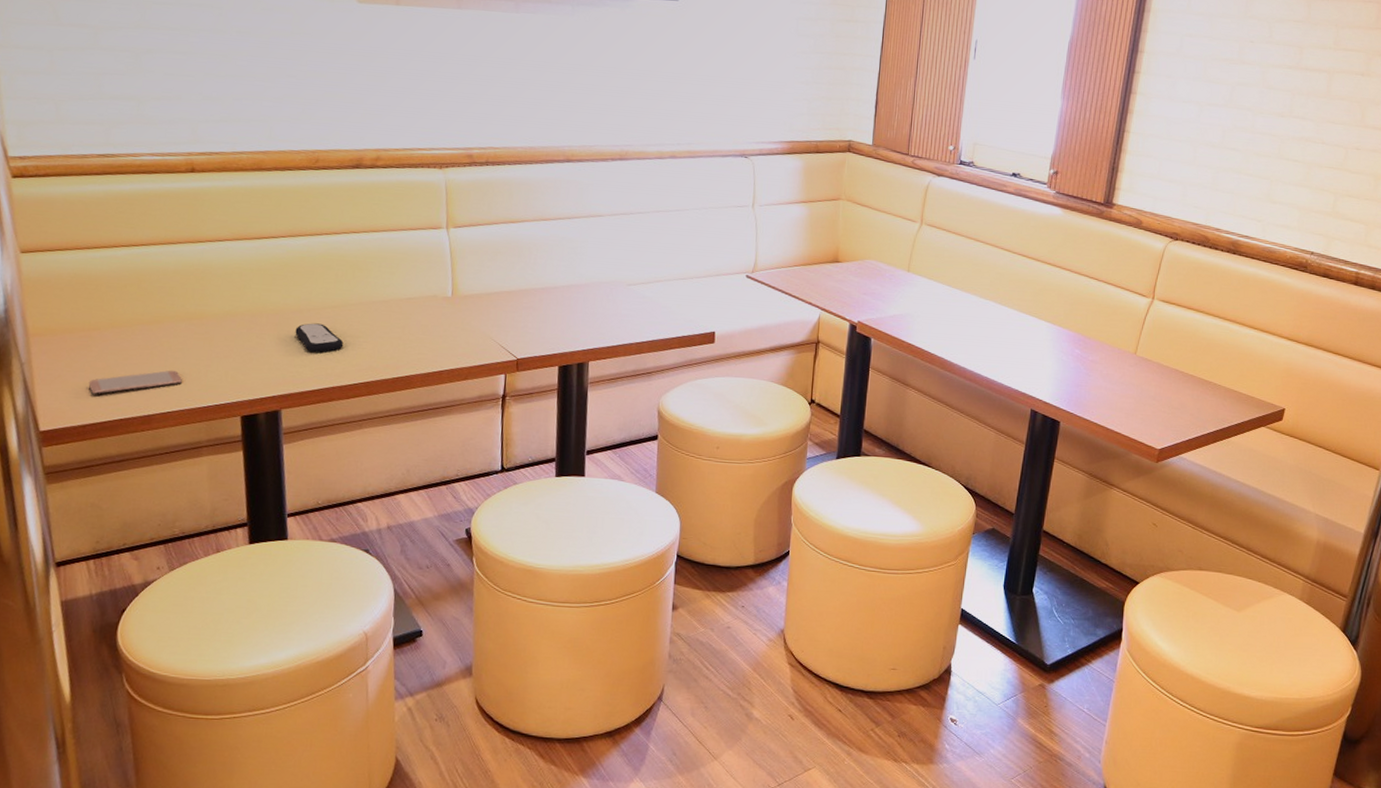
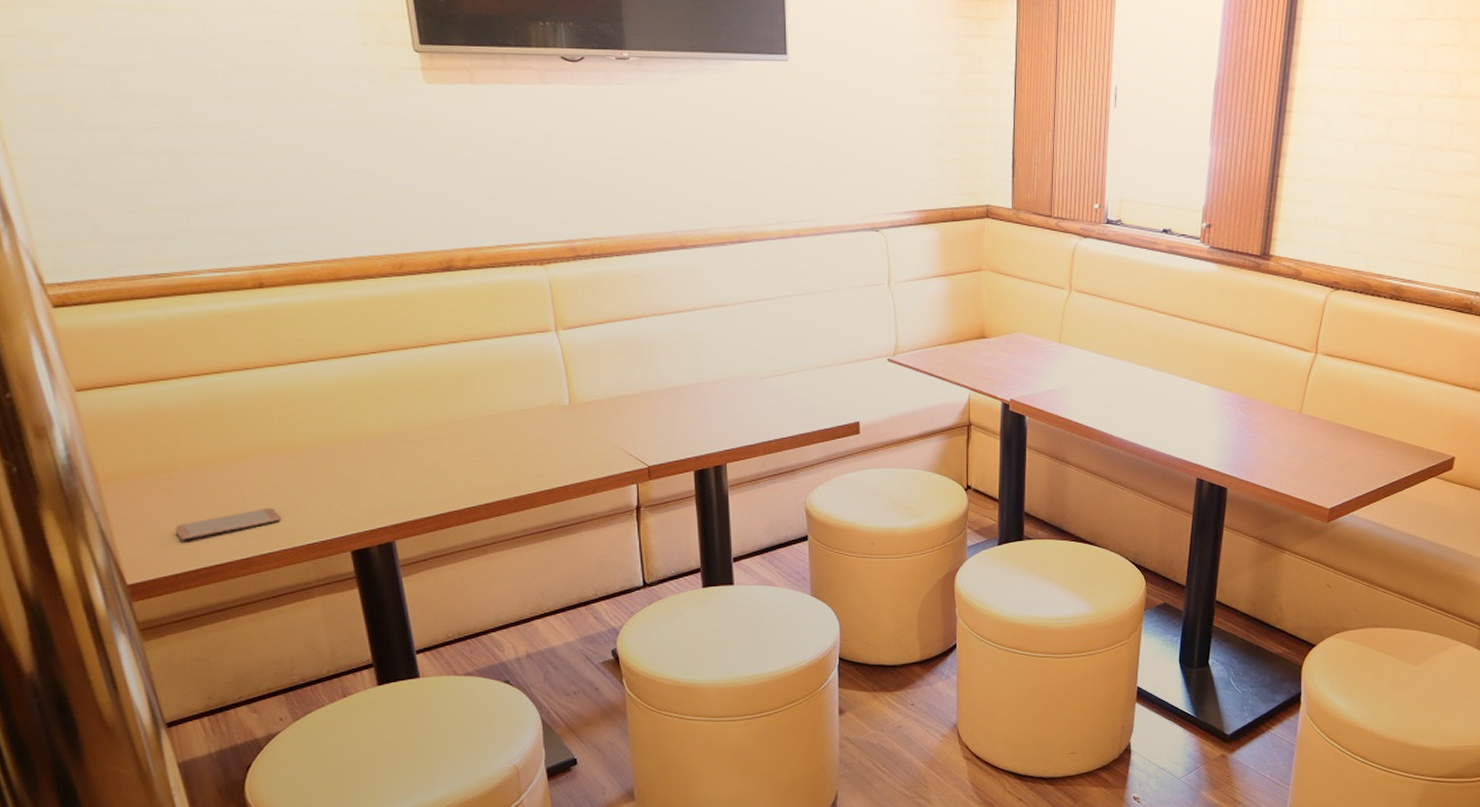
remote control: present [295,323,344,352] -> none [400,445,456,476]

